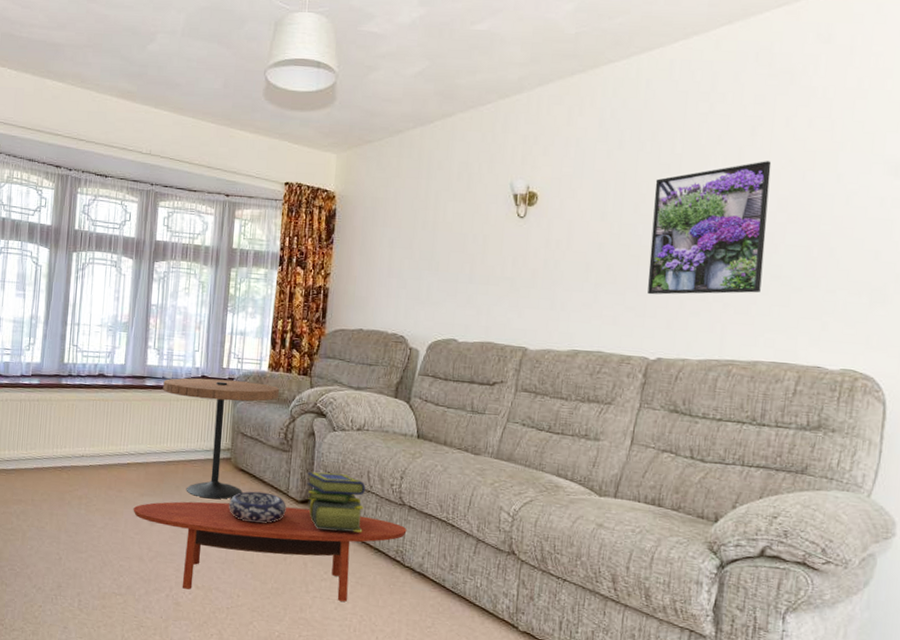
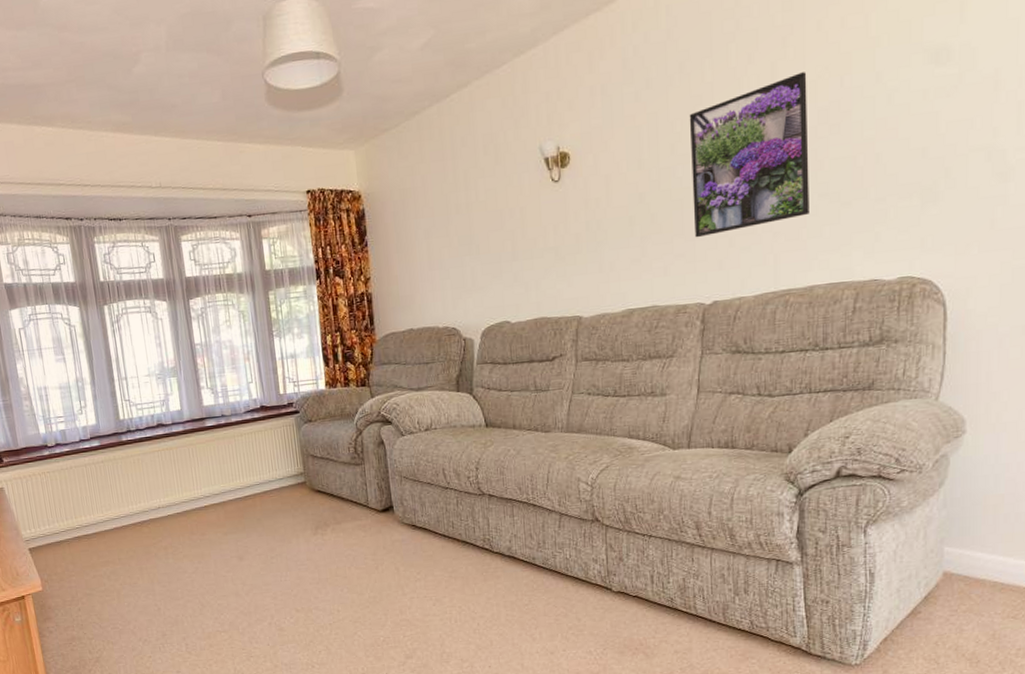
coffee table: present [133,501,407,602] -> none [219,512,491,614]
side table: present [162,378,280,499] -> none [223,402,342,525]
decorative bowl: present [229,491,286,524] -> none [312,508,370,540]
stack of books: present [307,471,365,533] -> none [384,476,447,534]

